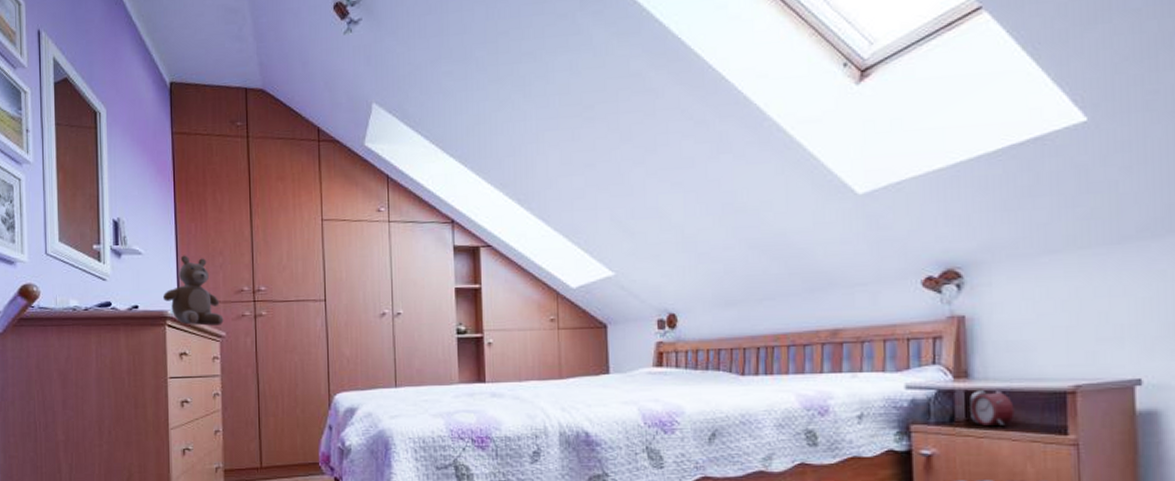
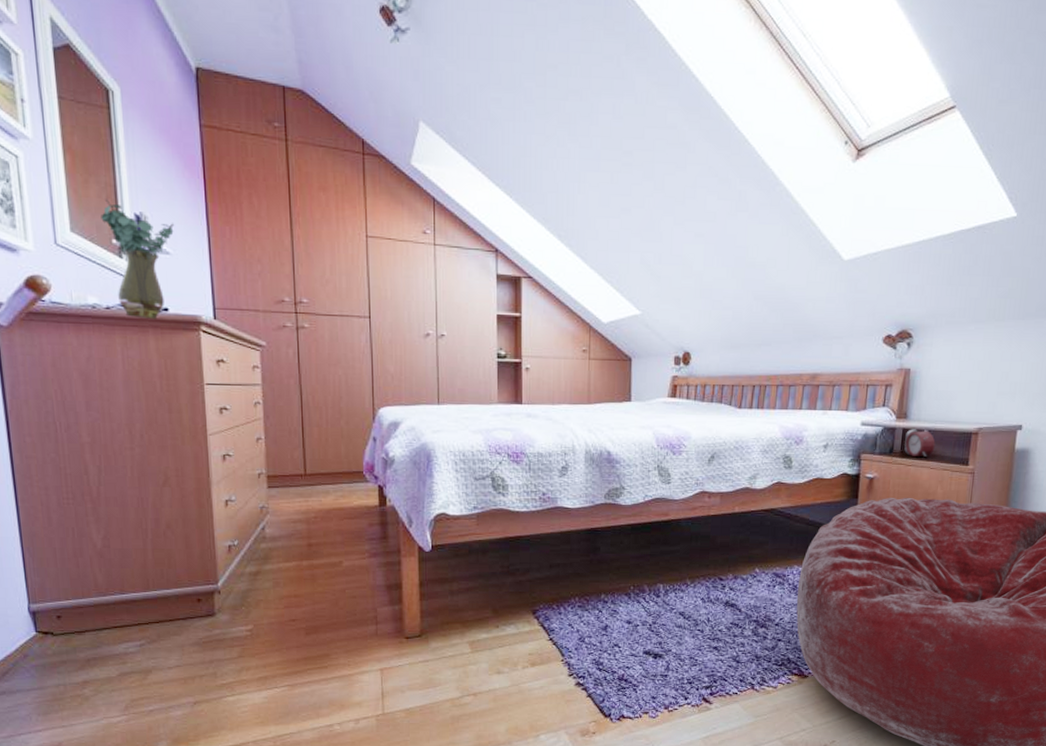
vase: none [84,208,147,318] -> present [101,198,175,320]
bear: present [162,255,224,326] -> none [195,259,264,335]

